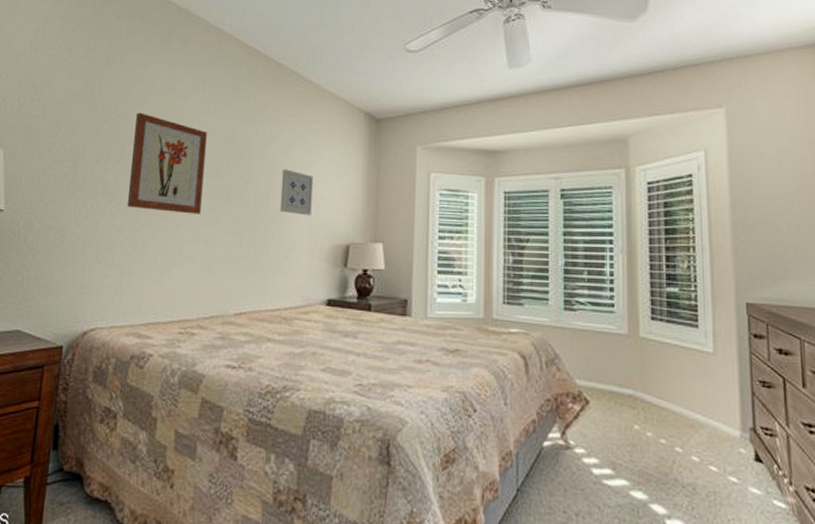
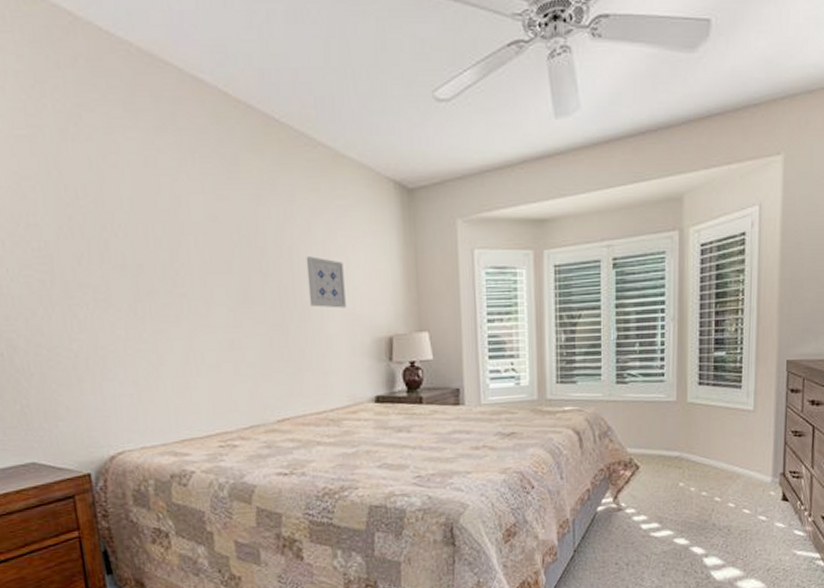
wall art: present [126,112,207,214] -> none [114,197,219,317]

